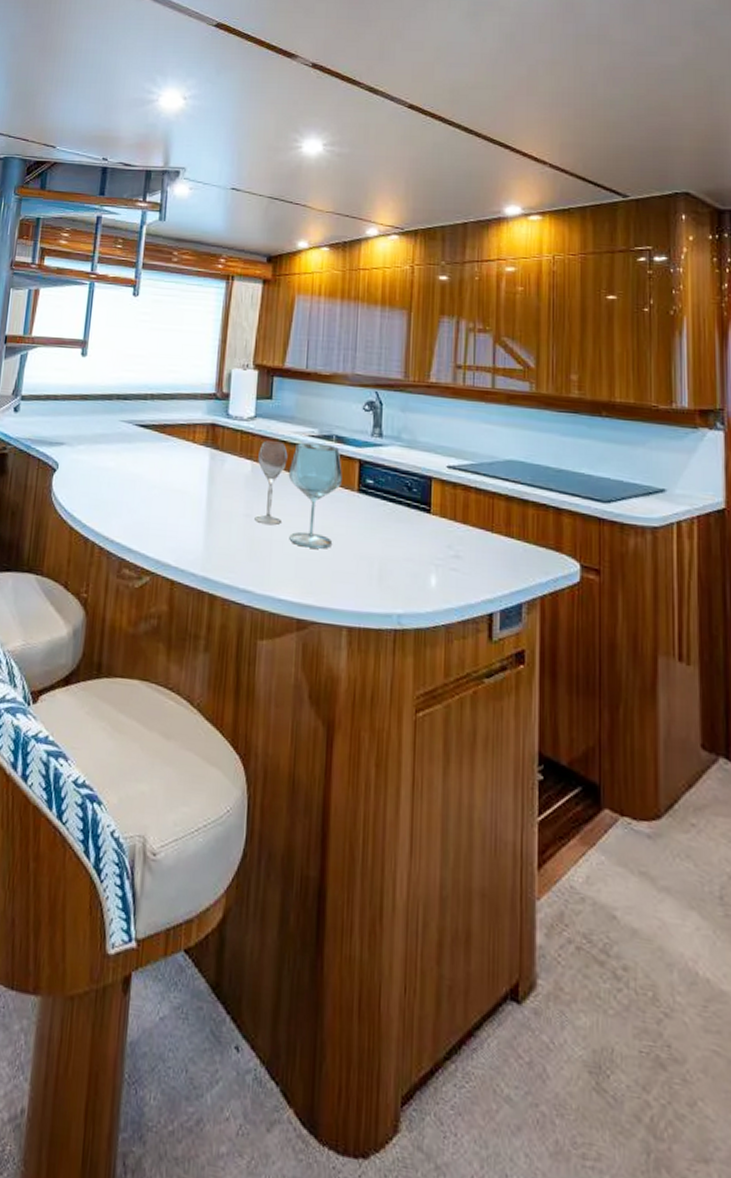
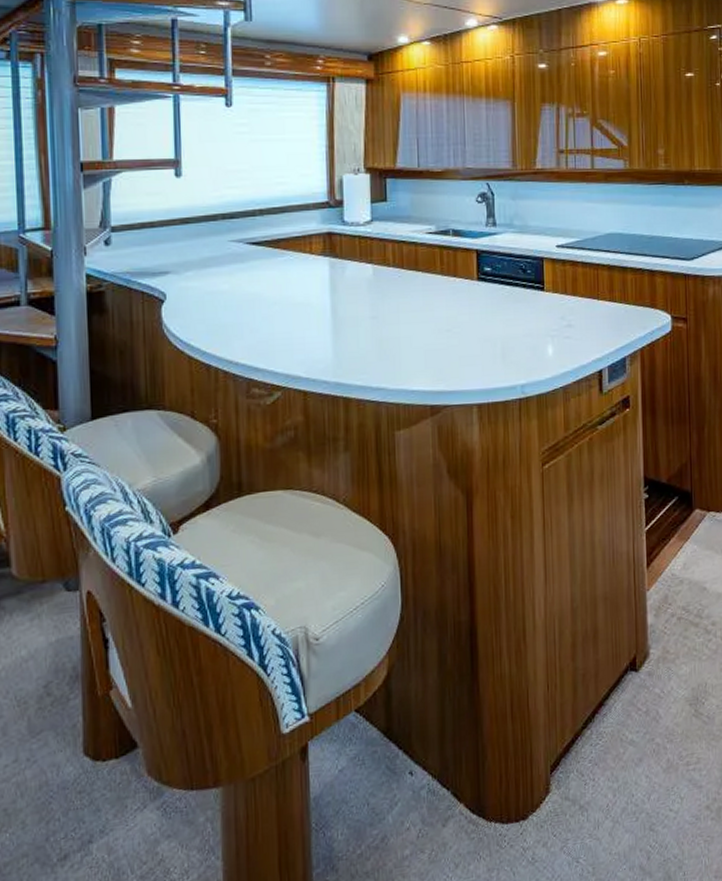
wineglass: present [254,440,288,526] -> none [378,242,408,324]
wine glass: present [288,442,343,549] -> none [410,239,463,339]

